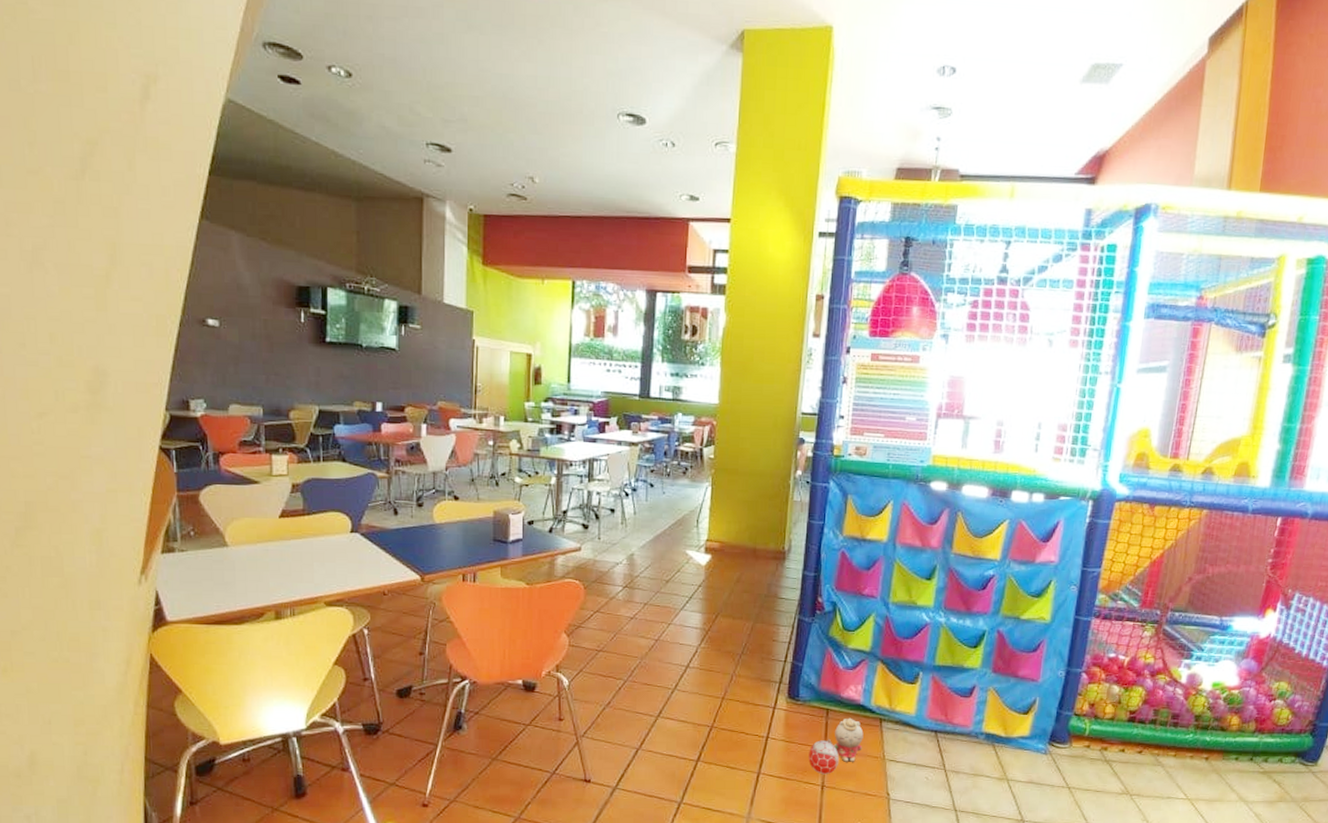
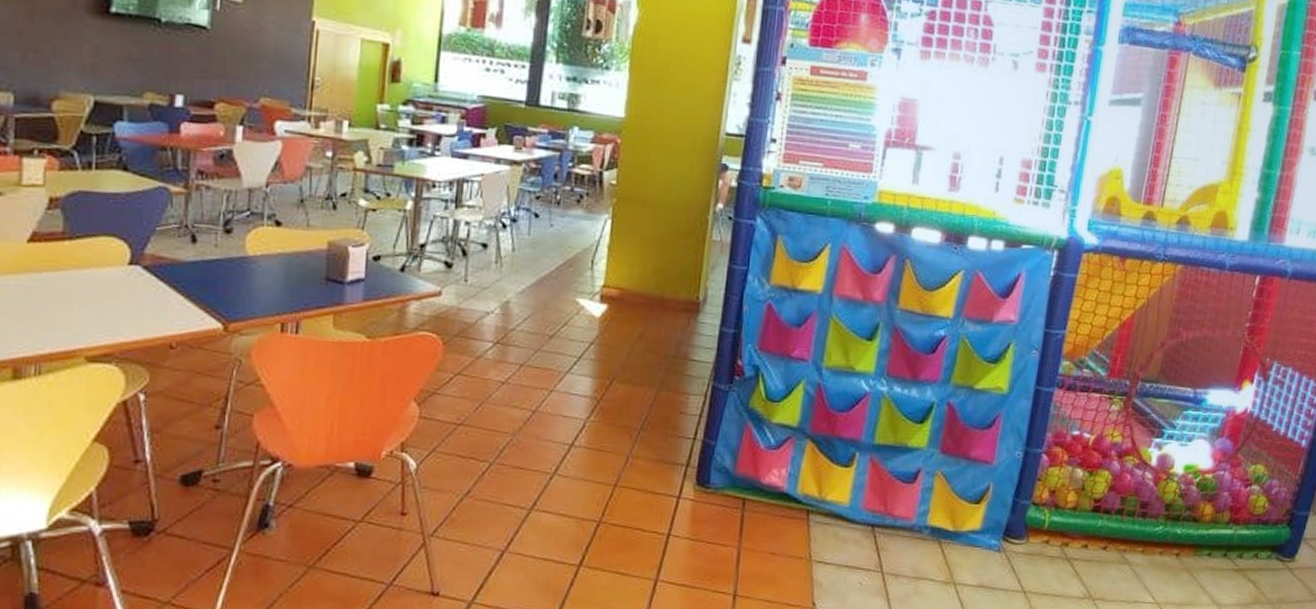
toy ball: present [808,740,840,775] -> none [718,538,757,581]
stuffed toy: present [826,718,864,762] -> none [741,509,787,565]

